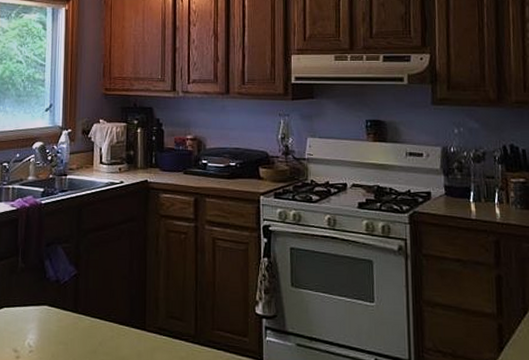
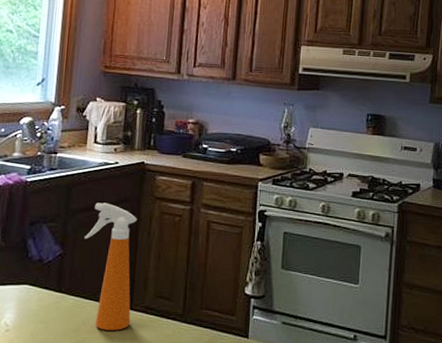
spray bottle: none [97,222,145,352] -> present [85,202,137,331]

